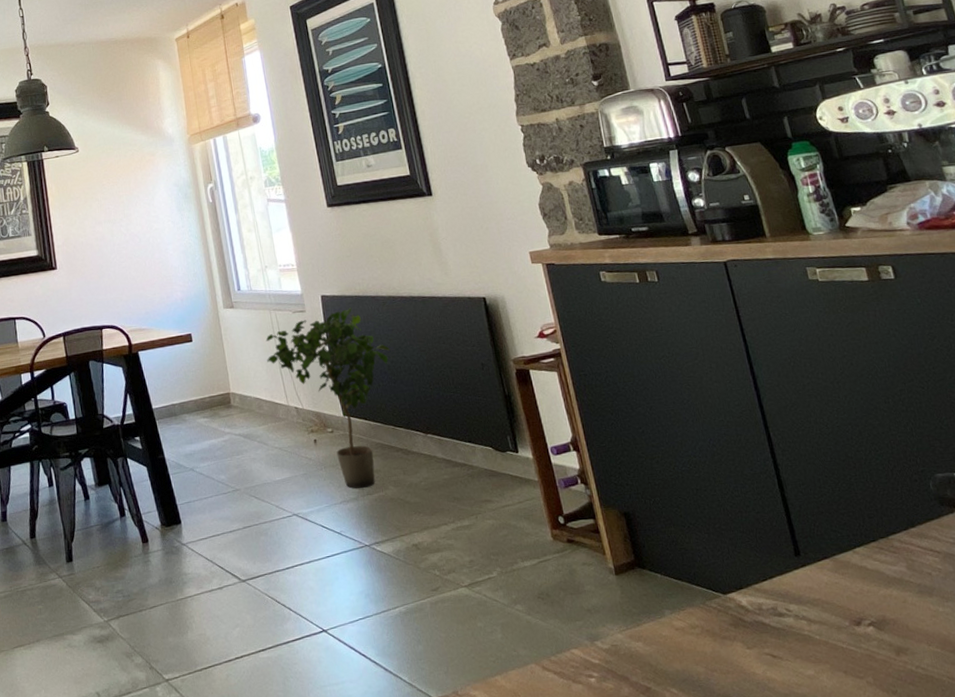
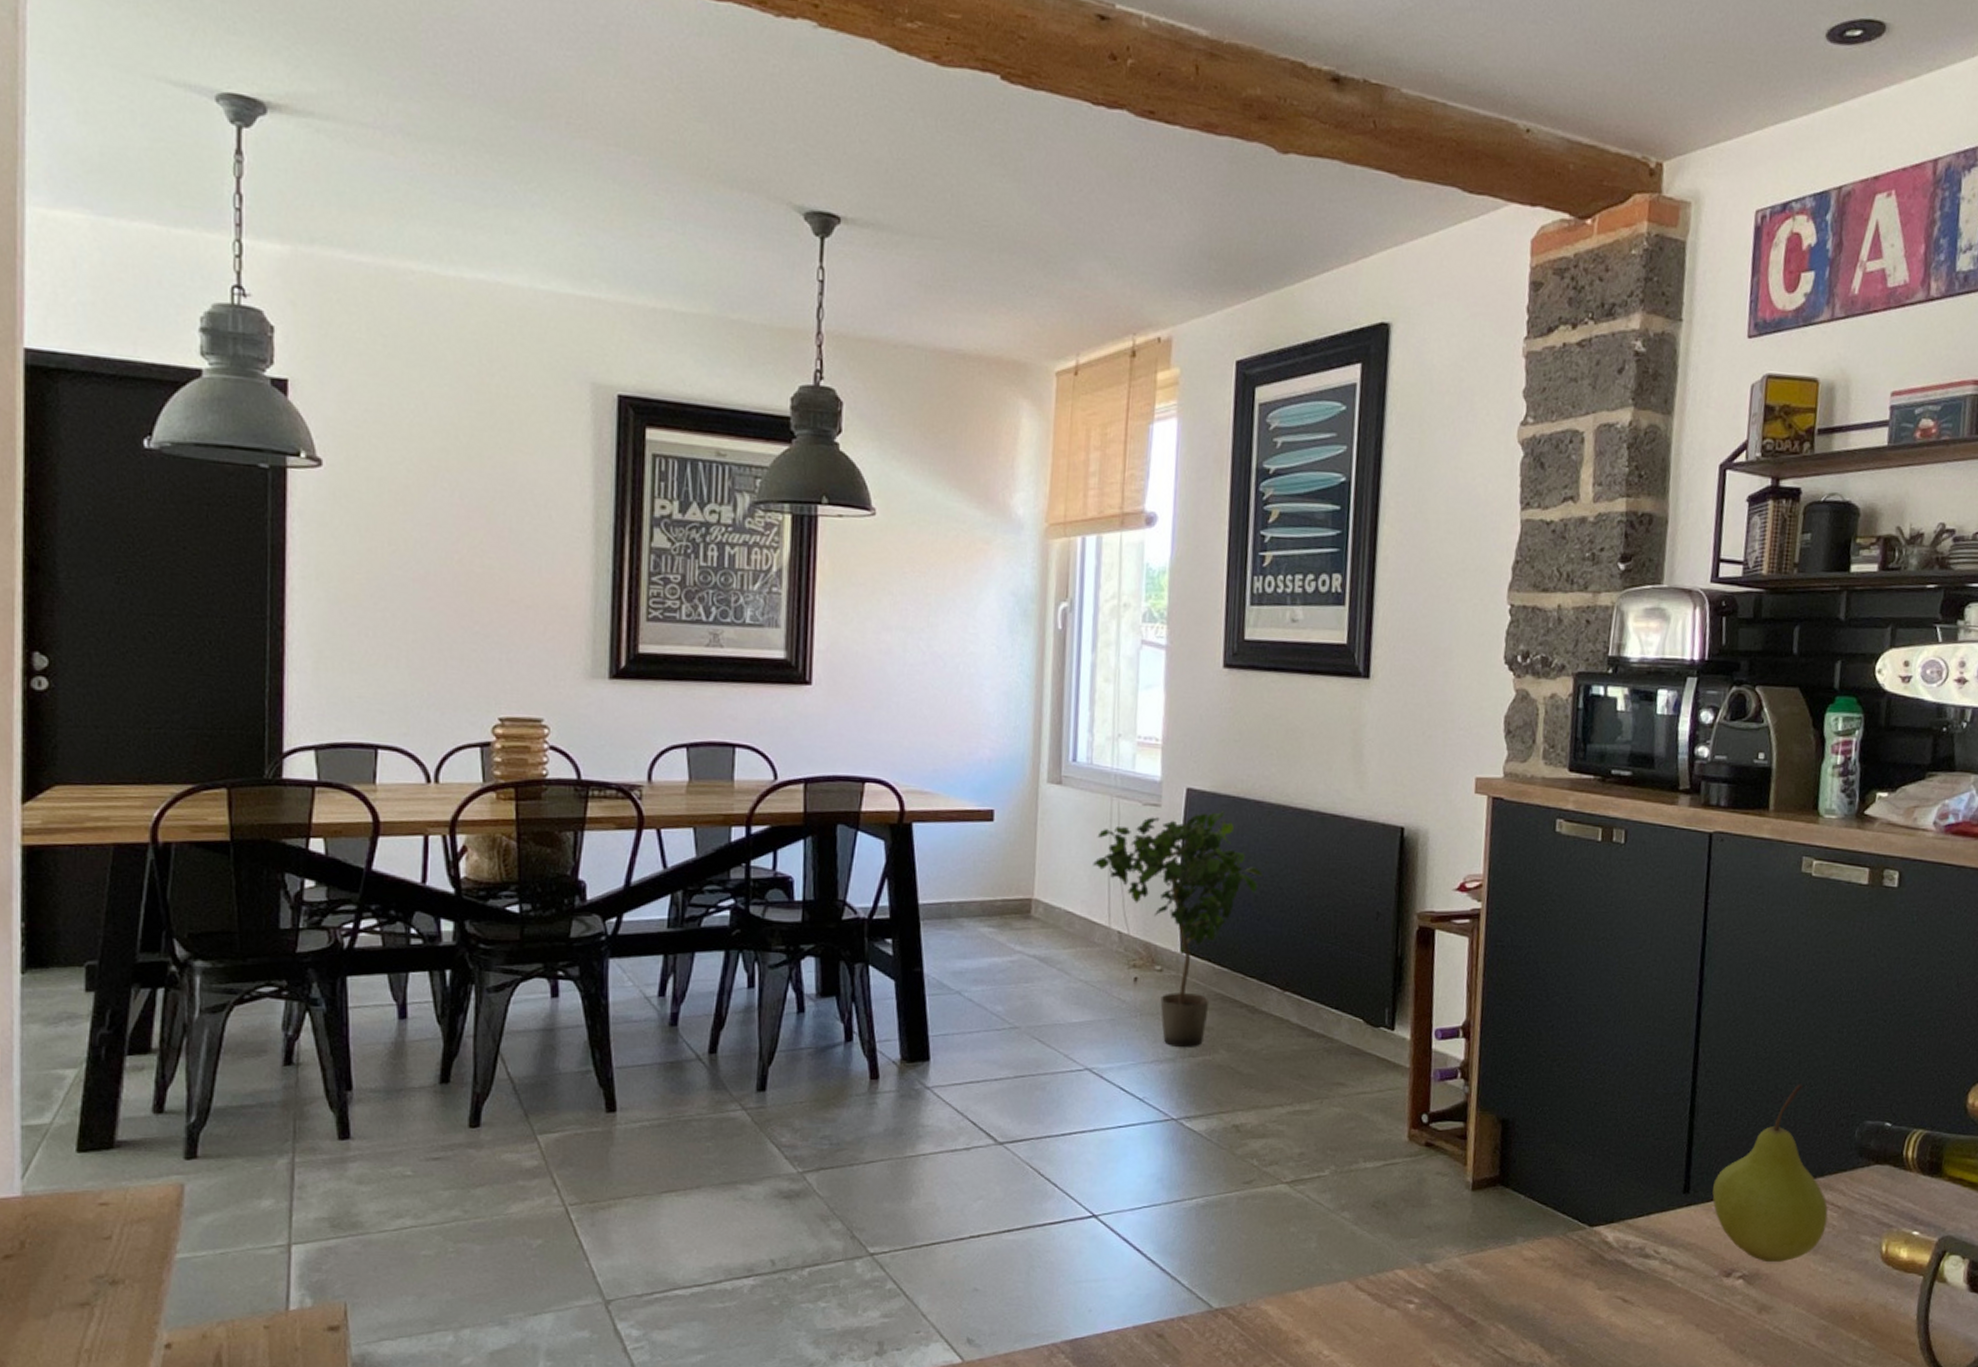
fruit: none [819,450,933,609] -> present [1712,1084,1828,1263]

